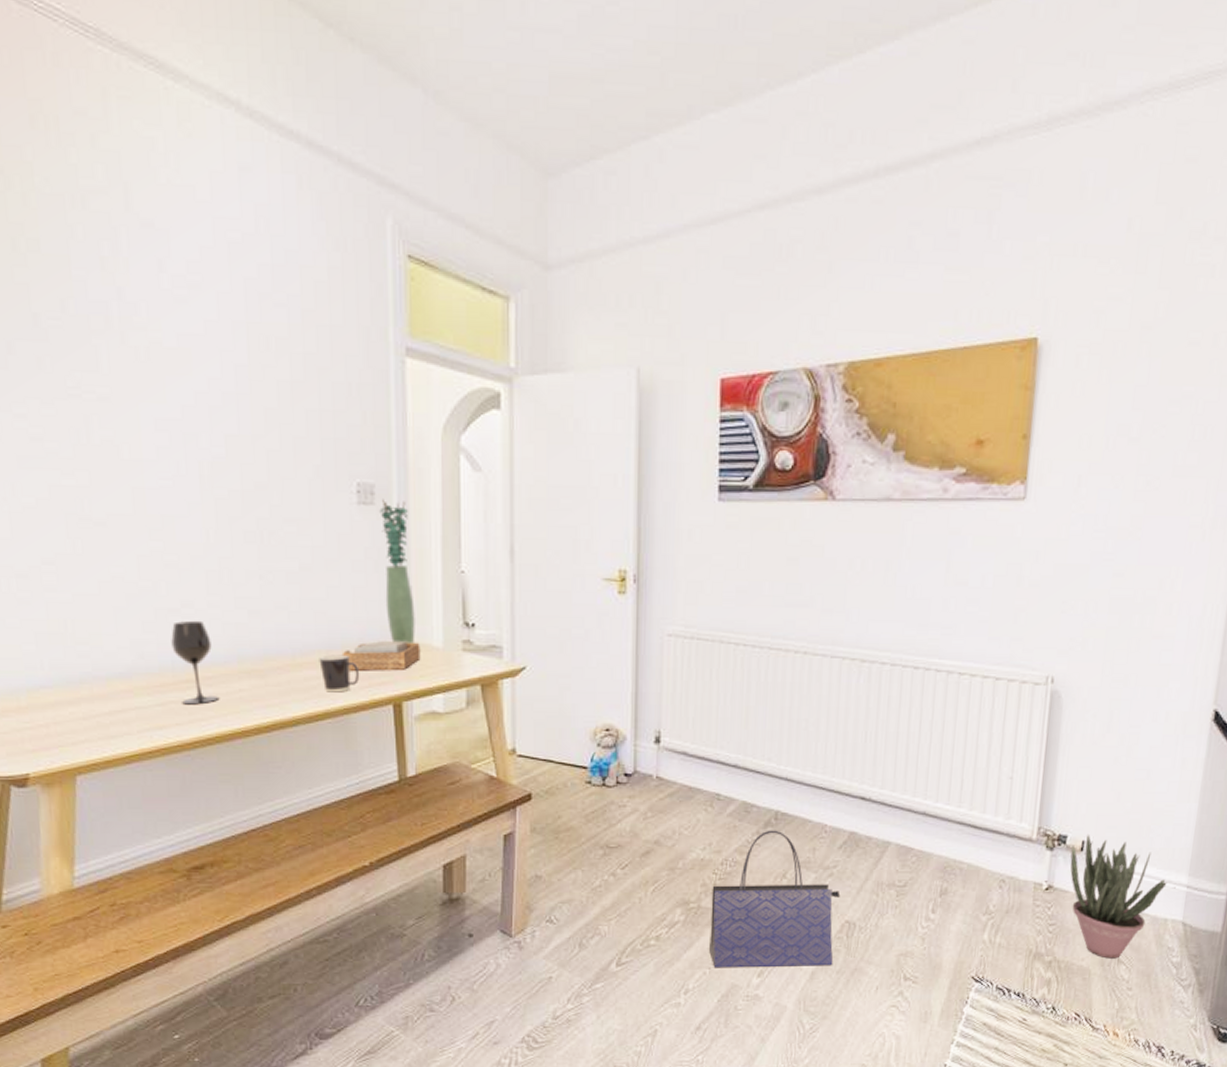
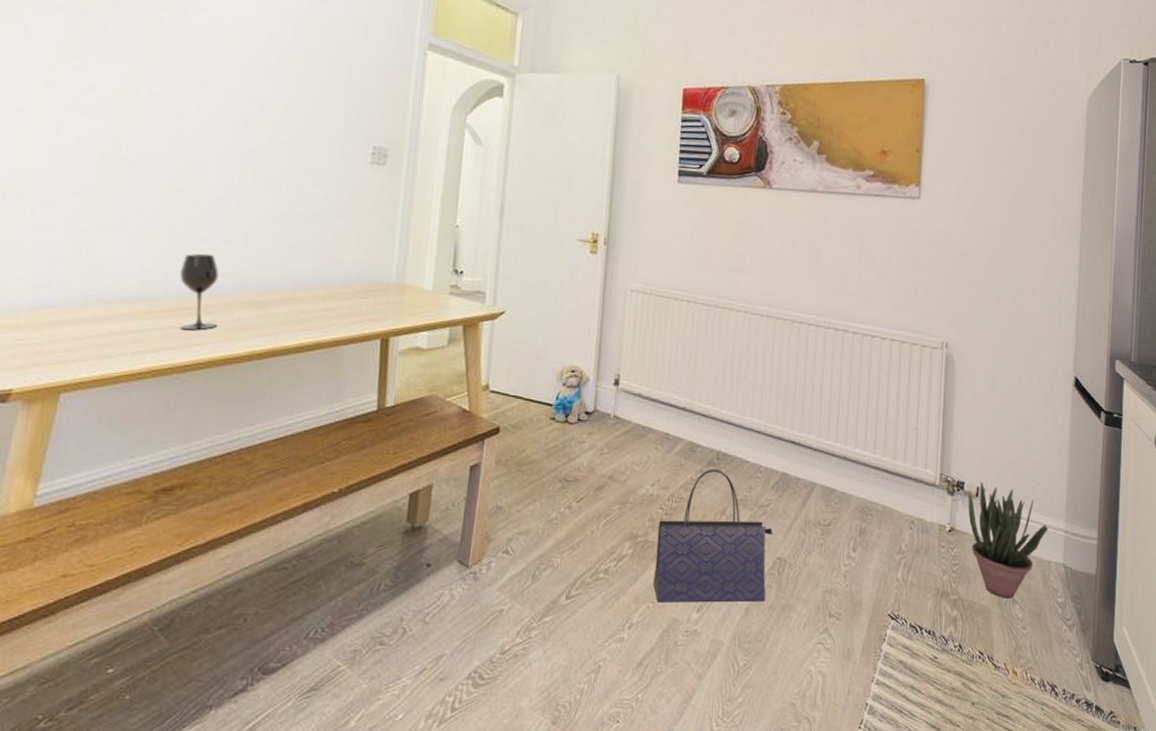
mug: present [319,655,360,693] -> none [317,291,354,326]
napkin holder: present [341,641,421,671] -> none [339,281,412,309]
vase: present [379,499,416,643] -> none [384,161,415,285]

